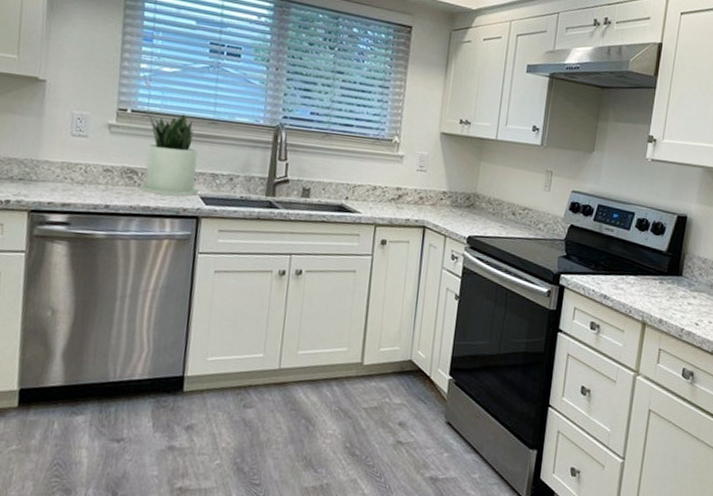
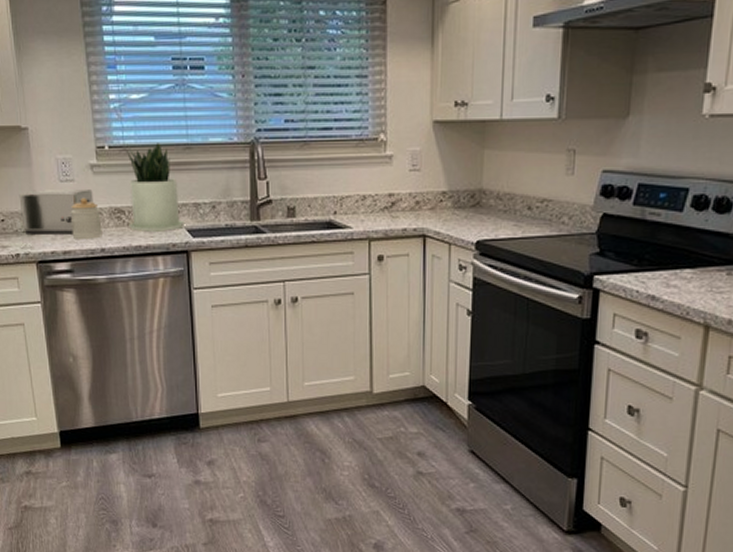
toaster: none [19,140,107,189] -> present [19,190,93,236]
jar: none [75,153,112,196] -> present [70,197,102,241]

